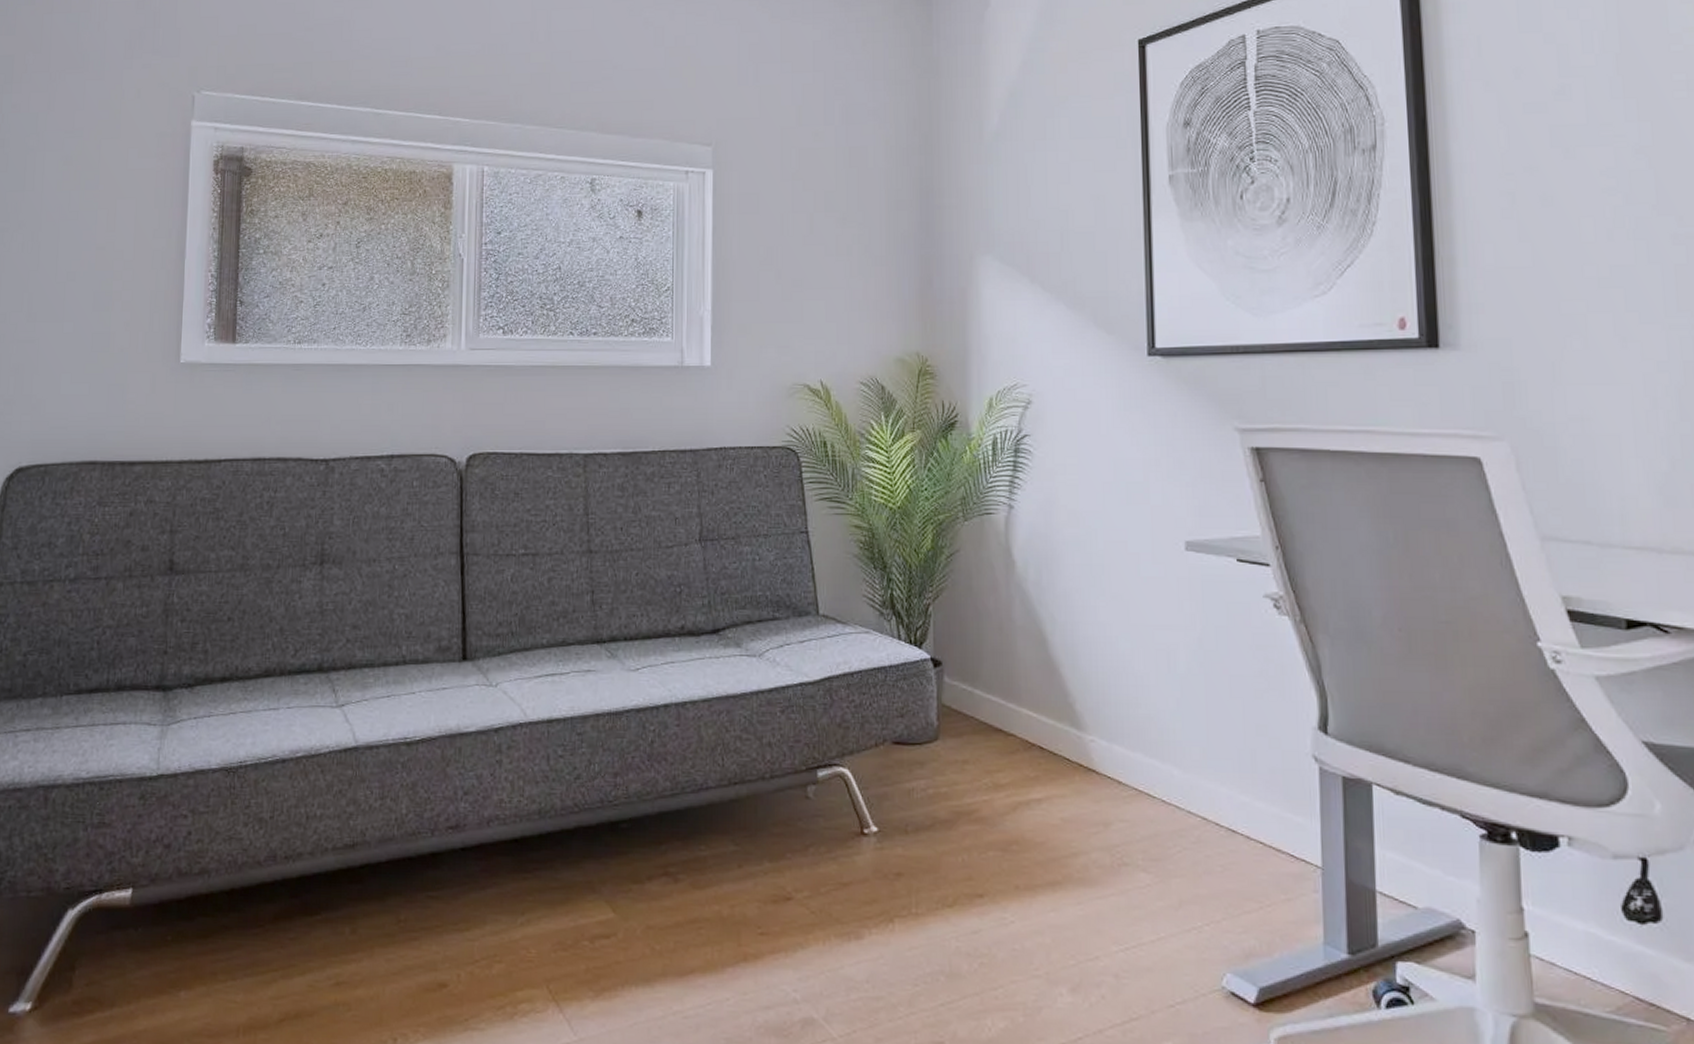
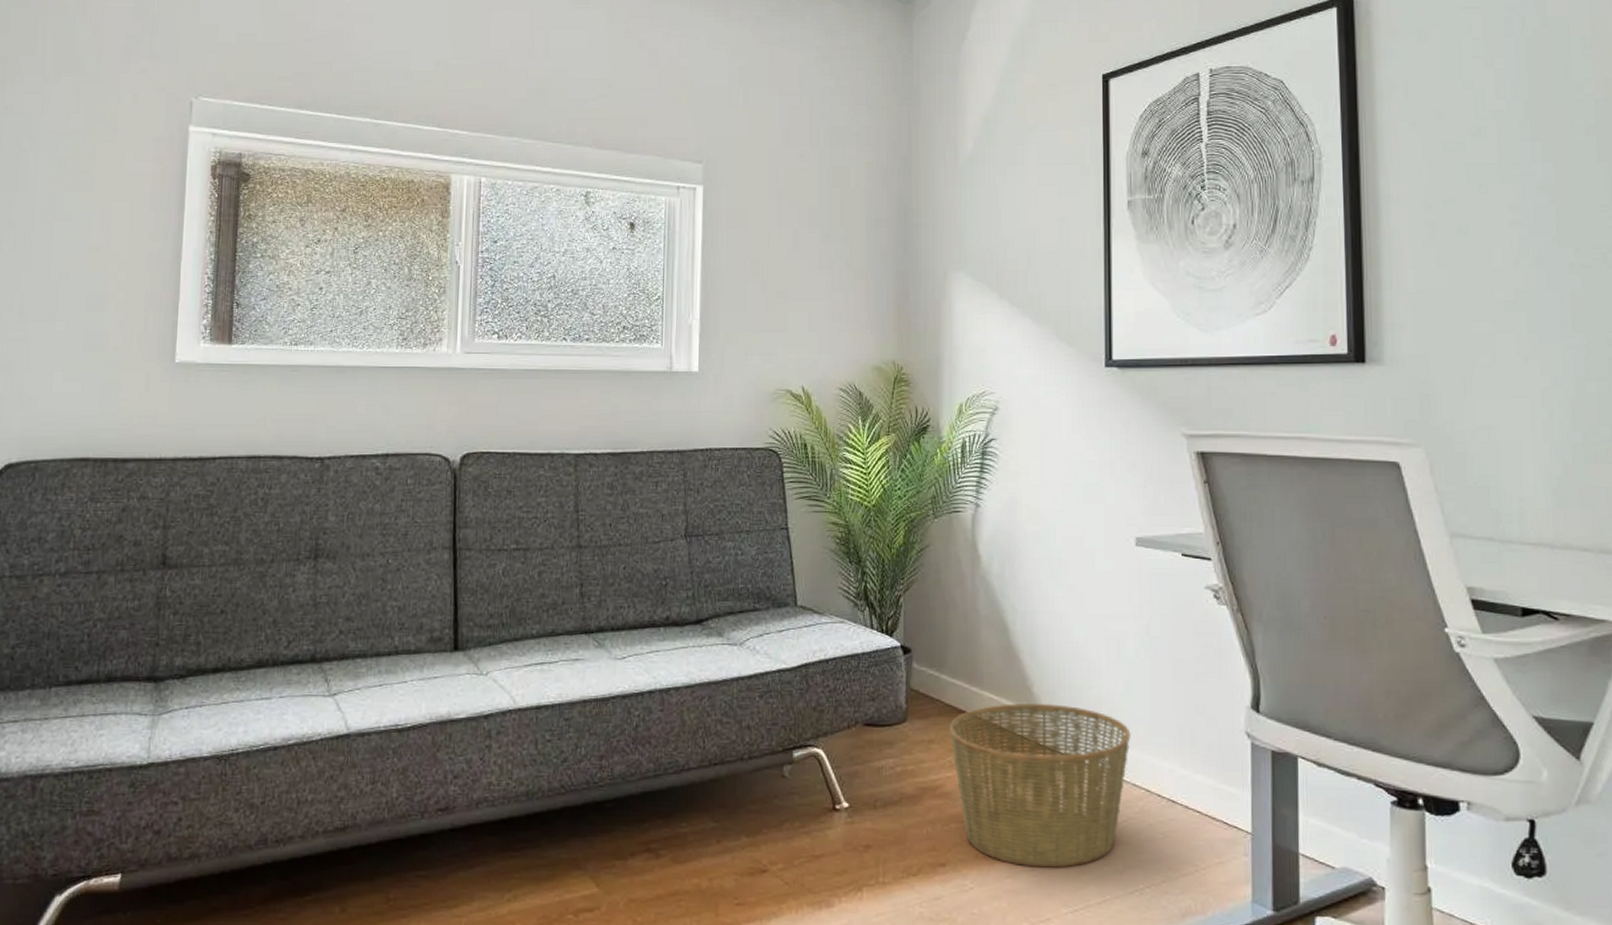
basket: none [984,721,1184,902] -> present [949,703,1131,868]

